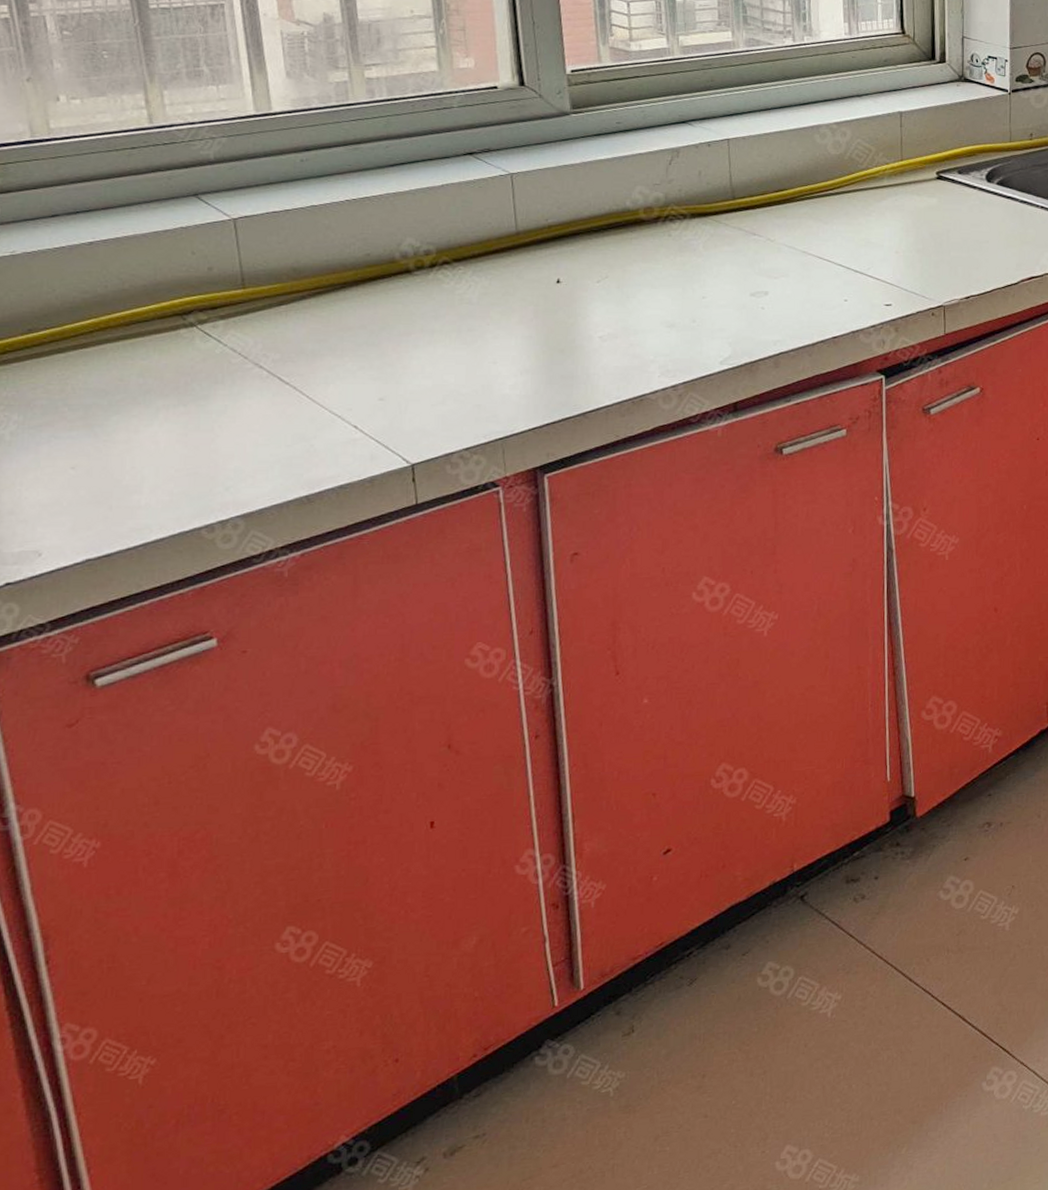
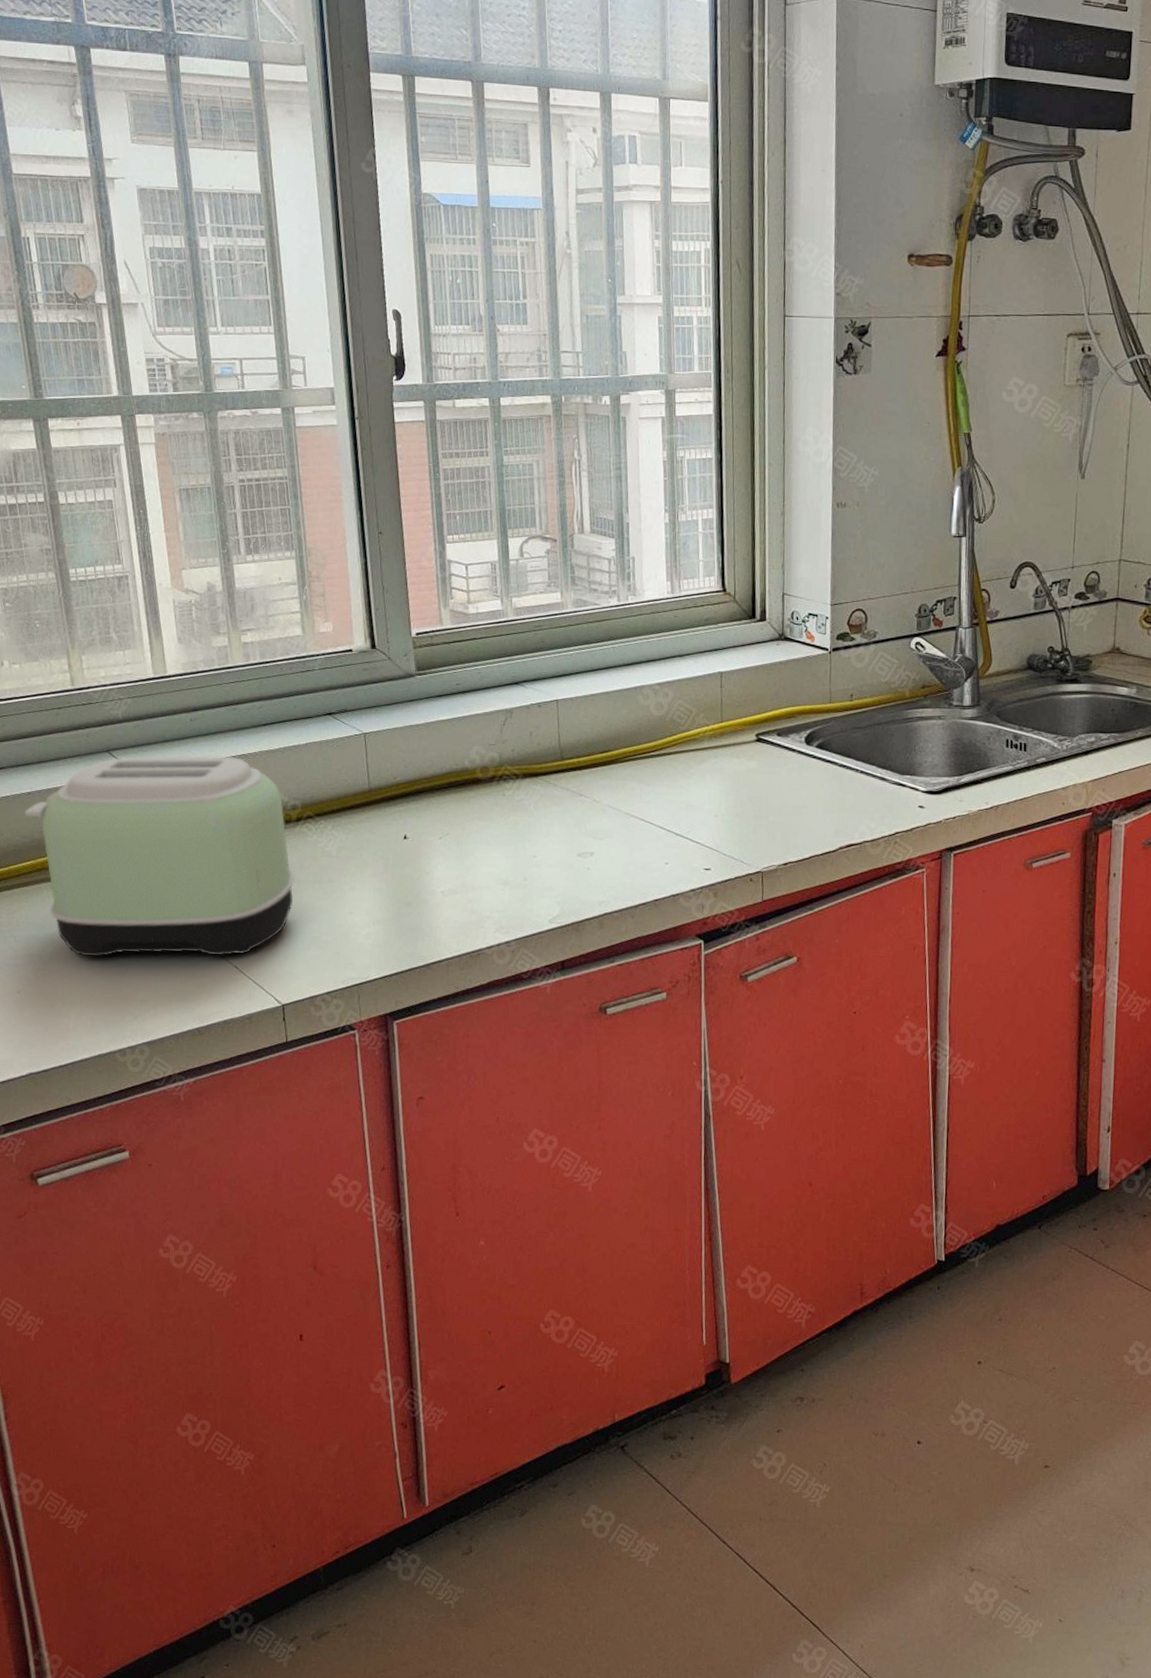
toaster: none [85,198,429,424] -> present [25,755,296,957]

